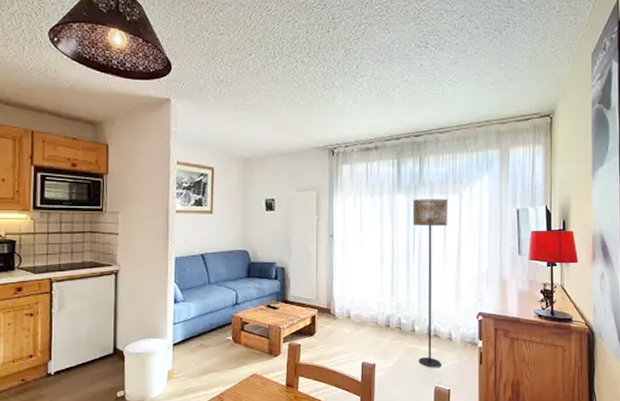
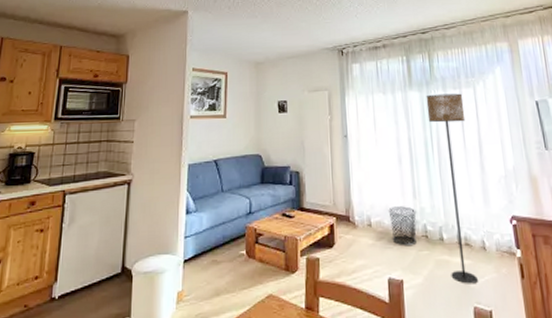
waste bin: none [367,301,393,336] -> present [388,206,418,246]

